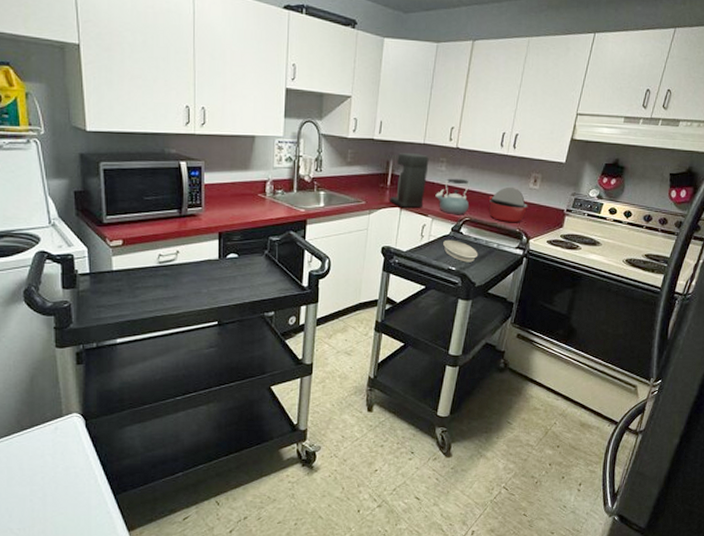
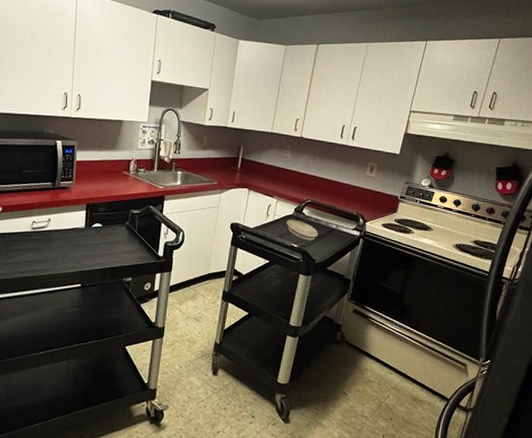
coffee maker: present [389,153,429,208] -> none [239,140,276,190]
kettle: present [435,178,470,215] -> none [280,164,312,198]
saucepan: present [488,188,528,223] -> none [329,174,365,207]

